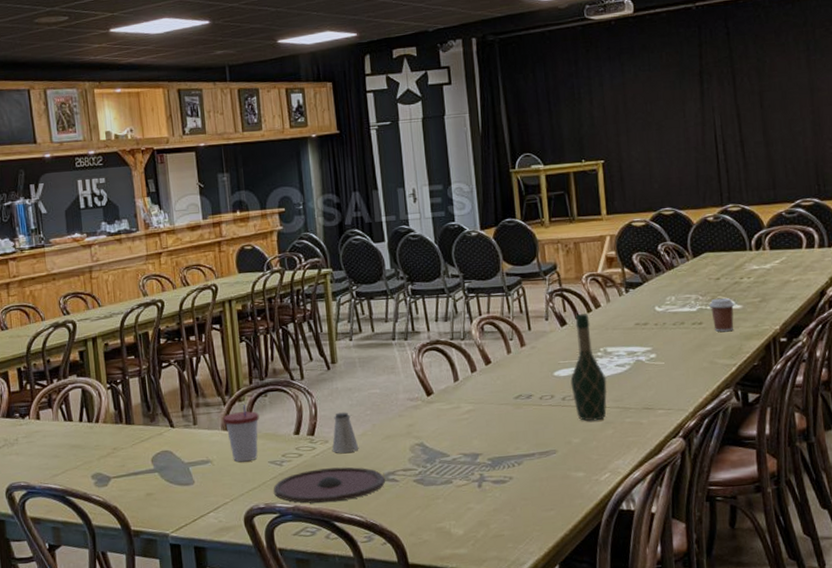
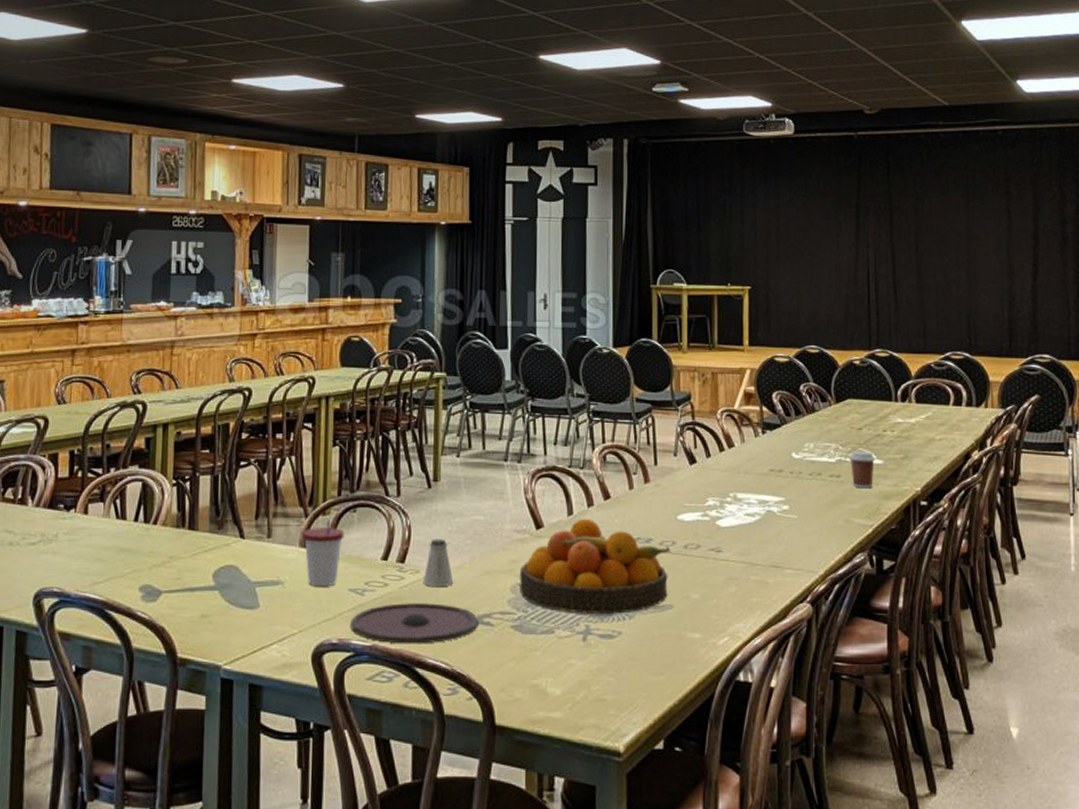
fruit bowl: none [416,382,551,465] -> present [520,518,671,614]
wine bottle: present [570,314,608,421] -> none [695,453,734,576]

